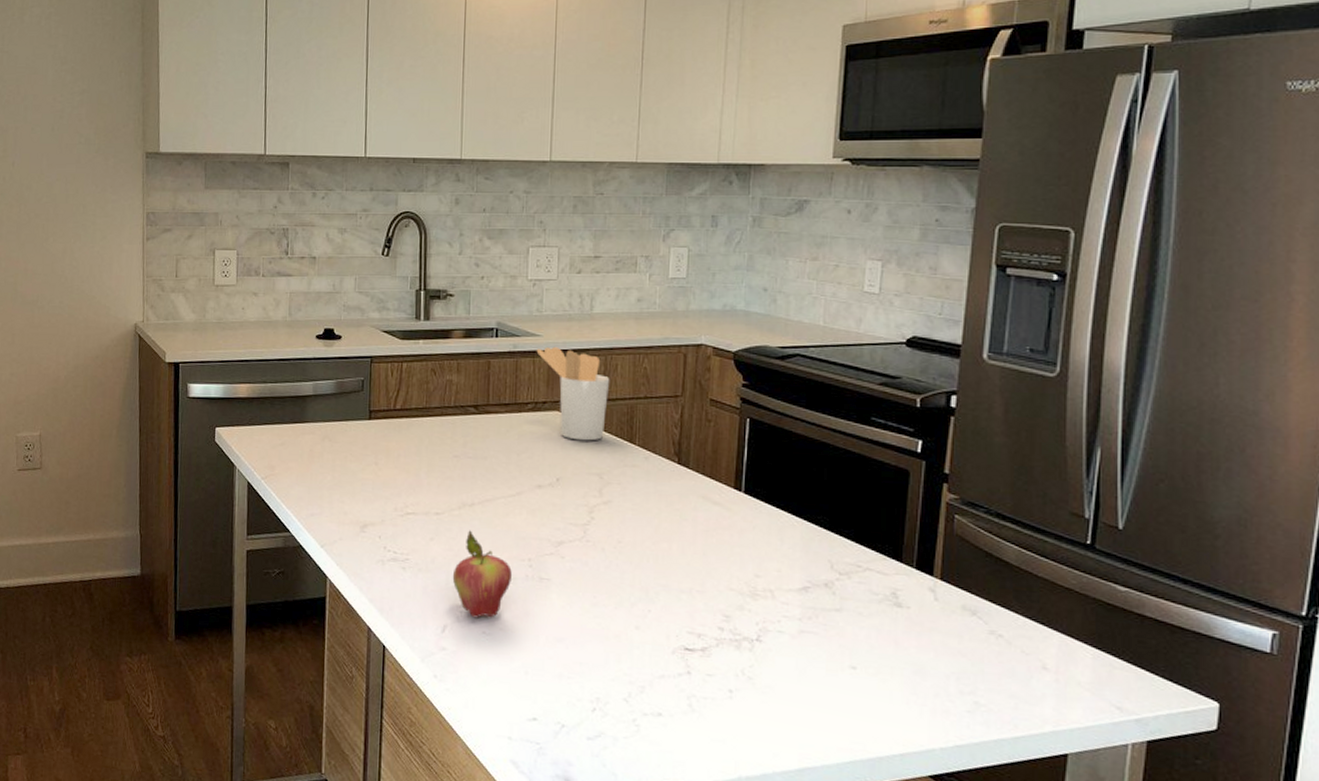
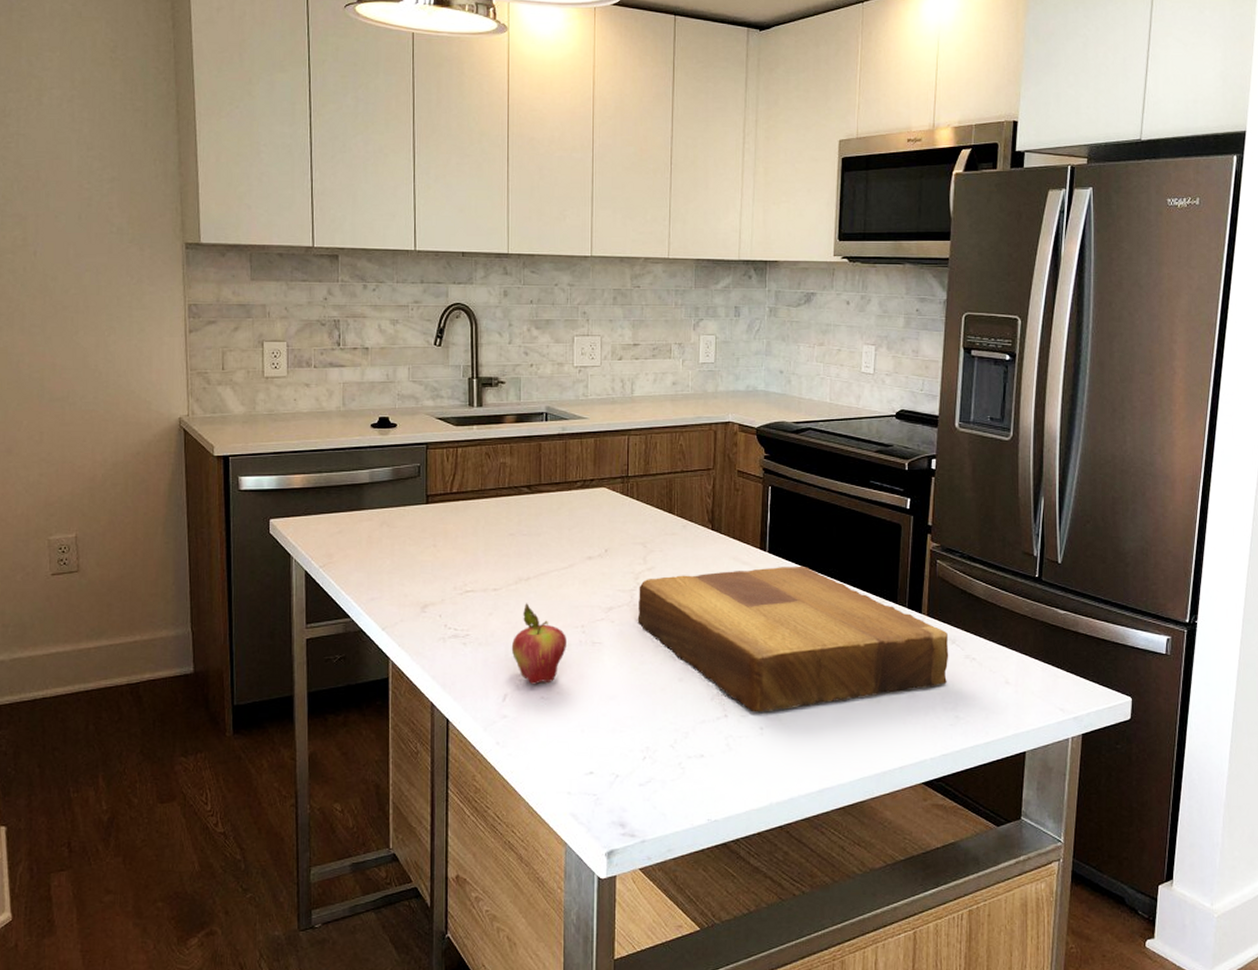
utensil holder: present [536,346,610,441] -> none [583,428,651,514]
cutting board: none [590,510,968,674] -> present [637,565,949,713]

